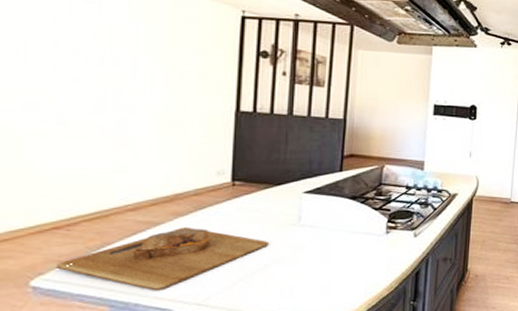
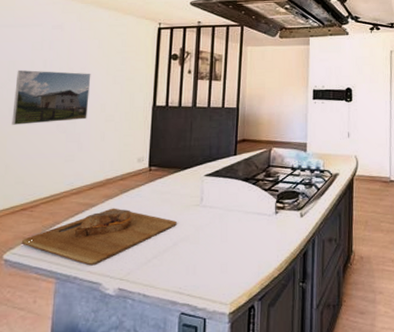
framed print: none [29,52,147,124] -> present [12,69,91,125]

